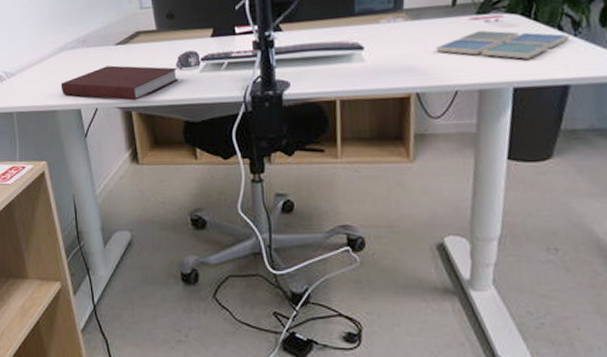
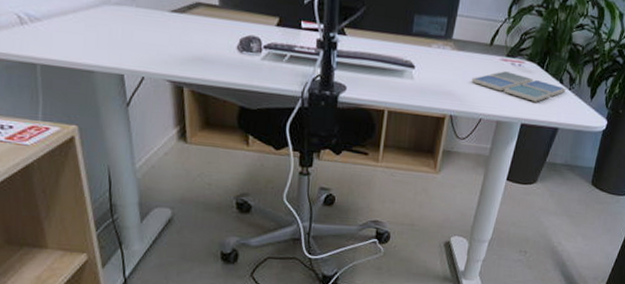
notebook: present [61,65,178,101] -> none [100,32,238,76]

